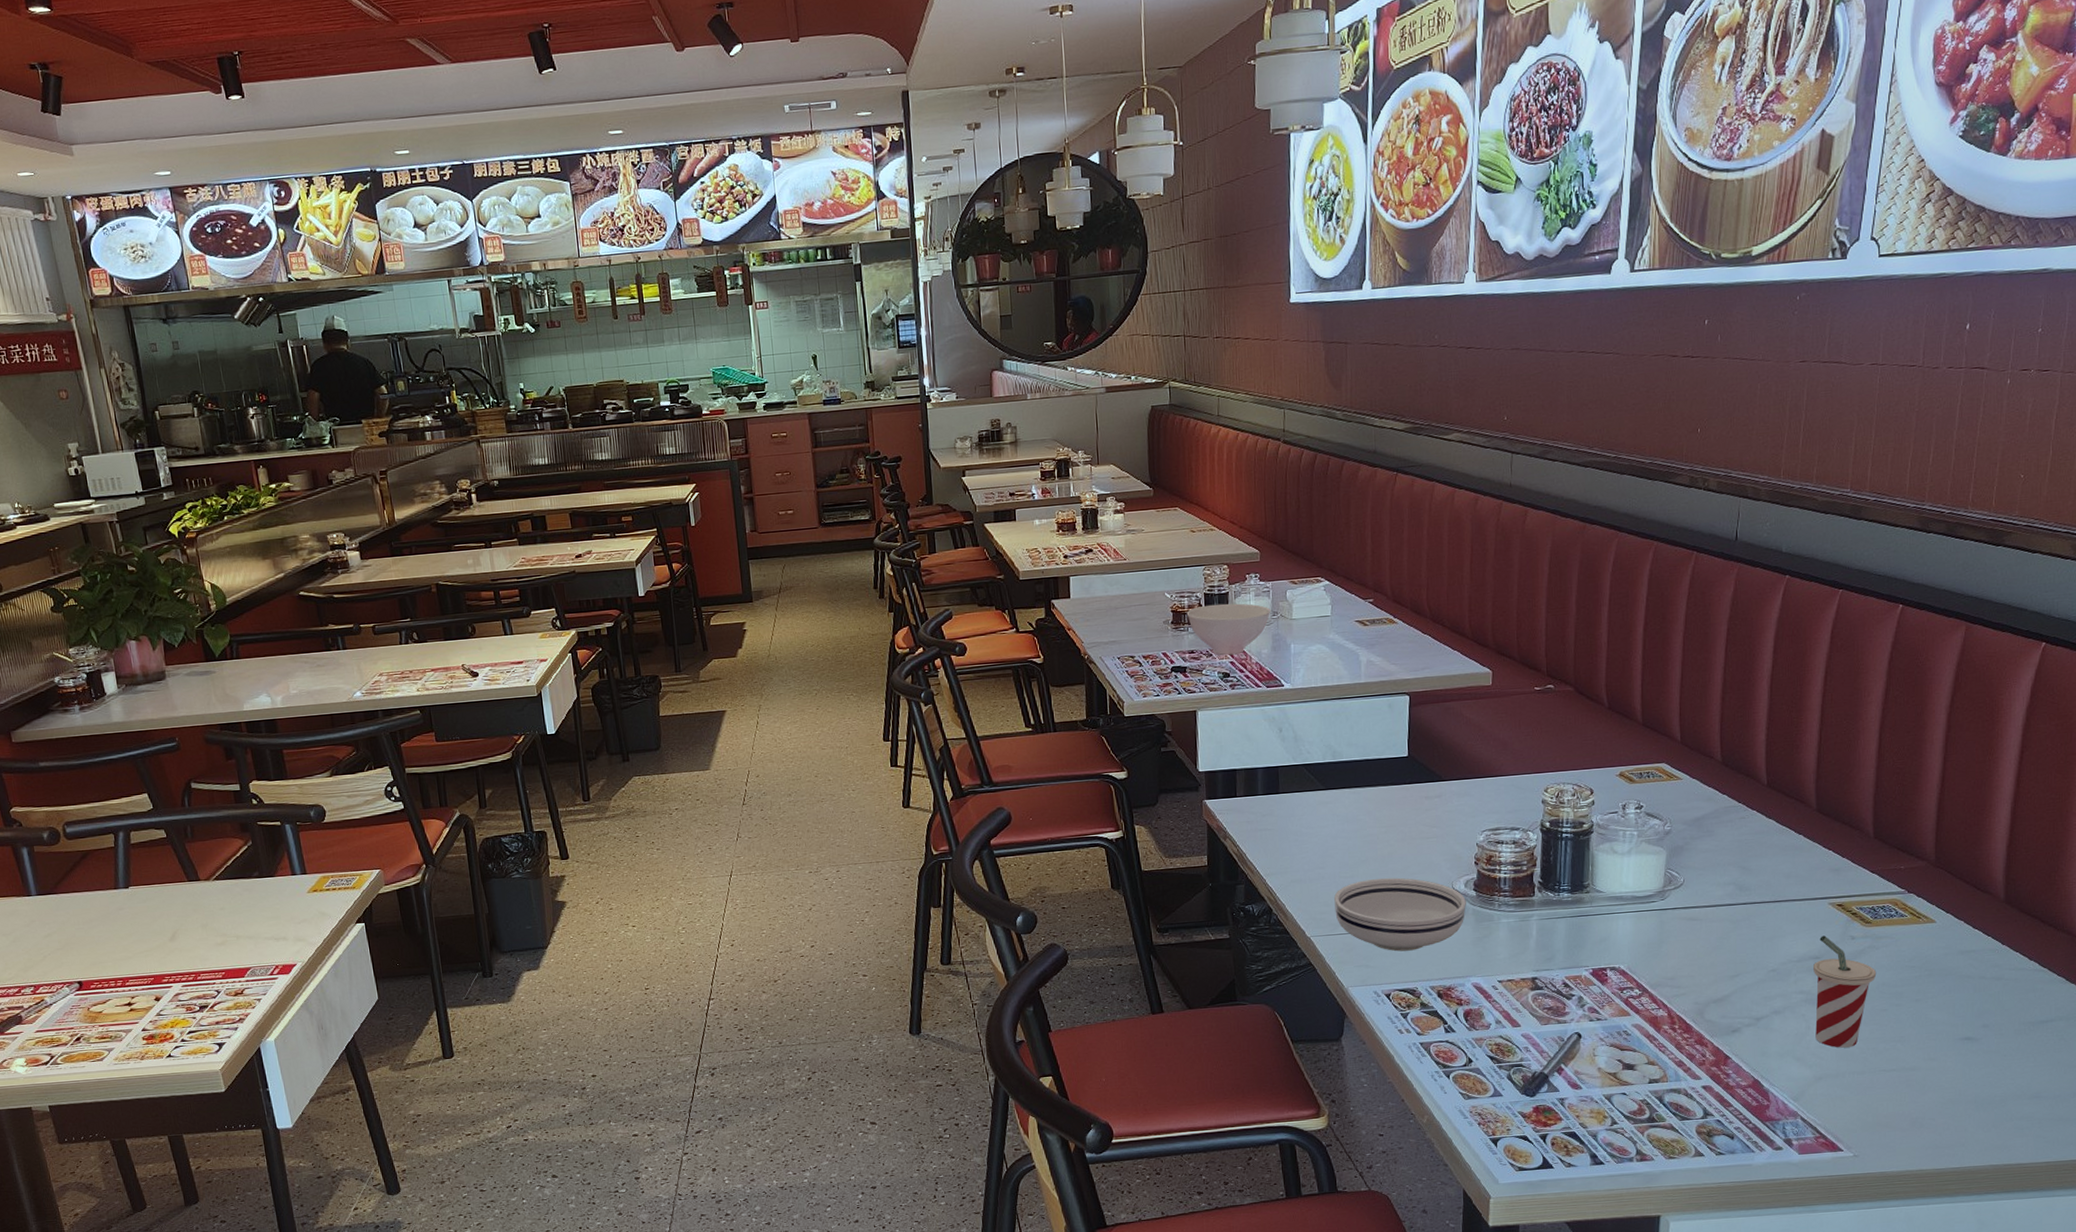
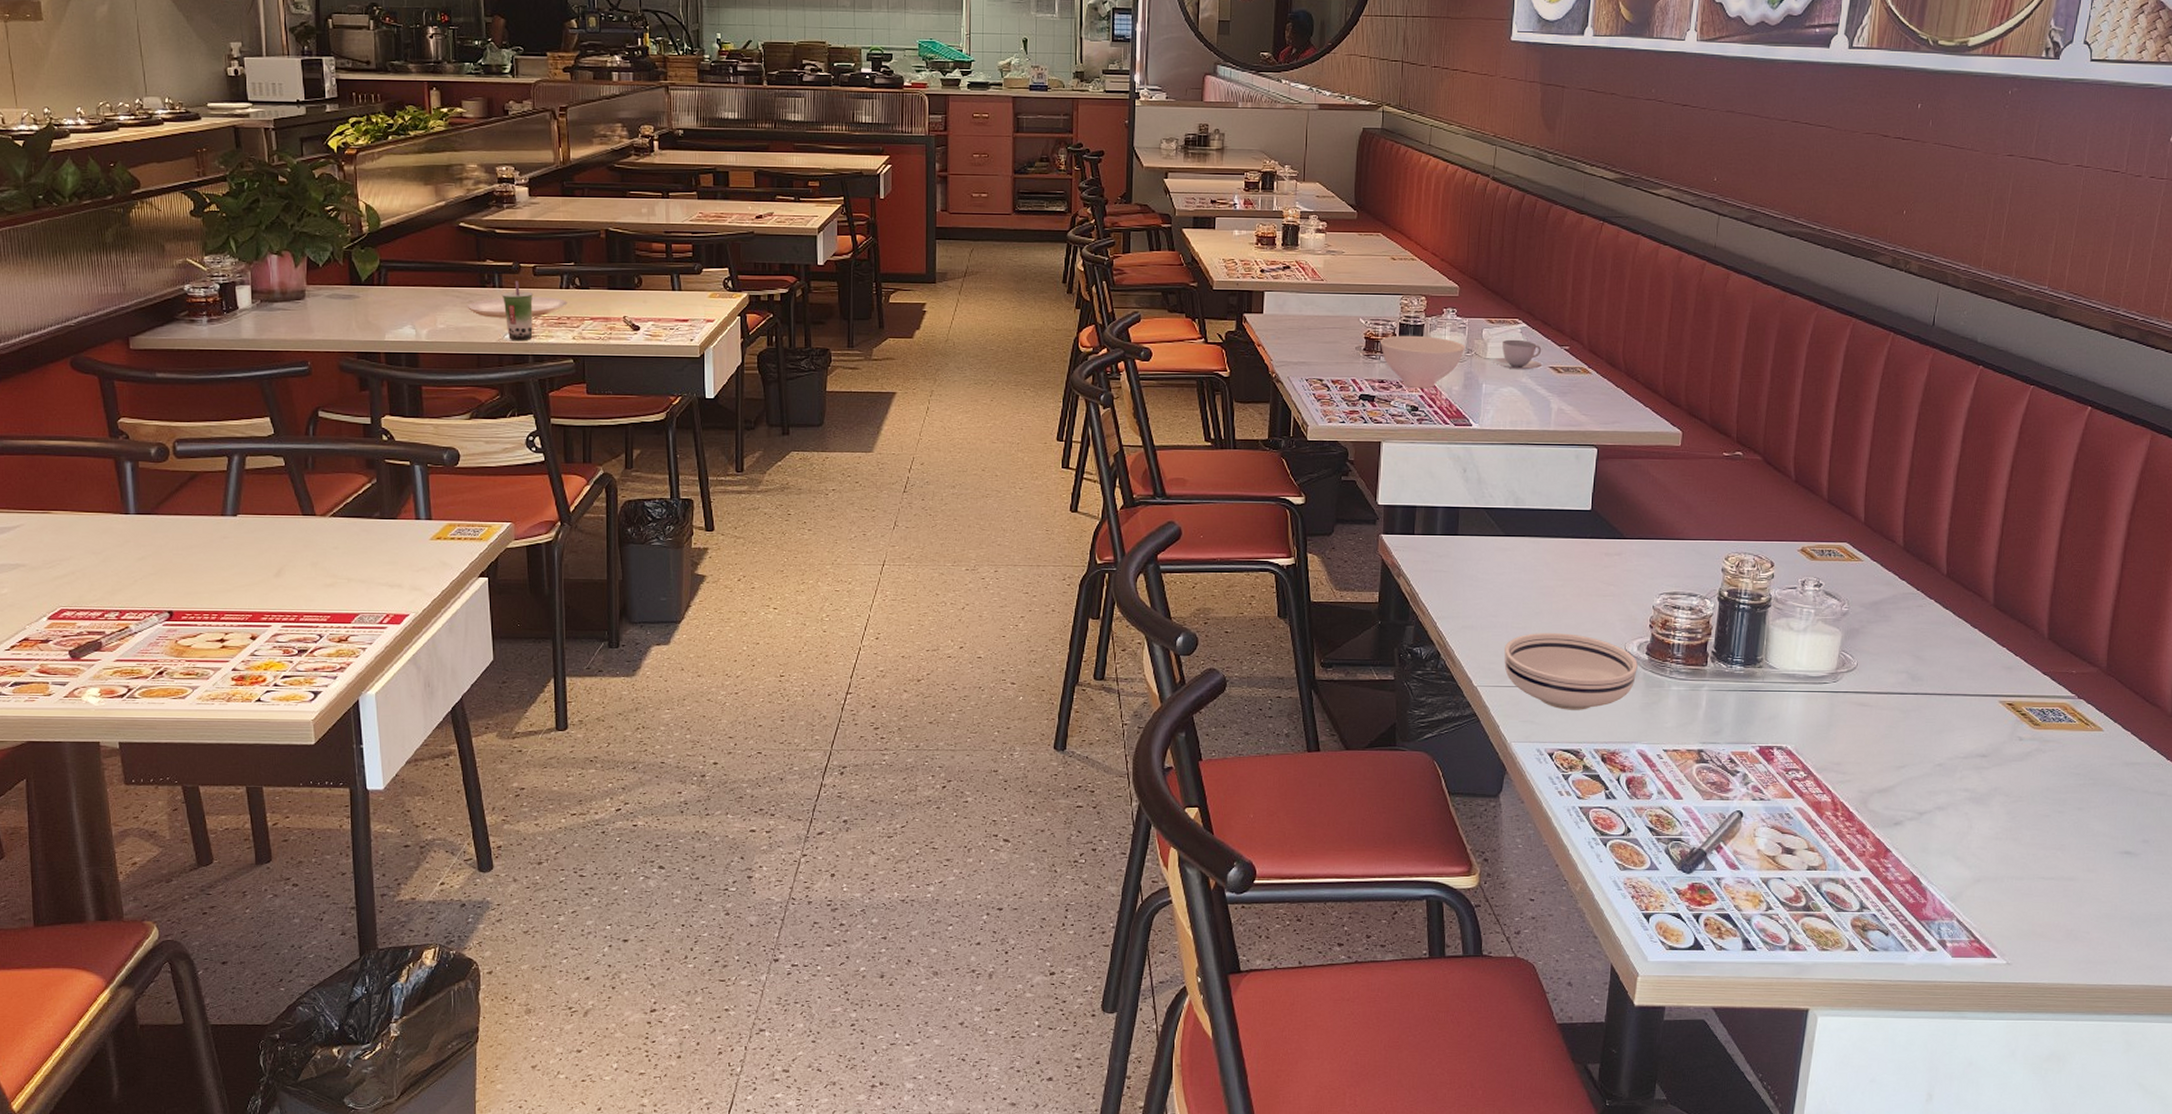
plate: none [315,653,409,679] -> present [467,296,568,318]
beverage cup: none [346,641,380,699] -> present [501,281,534,341]
teacup: none [1298,597,1348,627] -> present [1492,339,1543,370]
beverage cup: present [1813,935,1877,1048] -> none [1977,734,2042,851]

